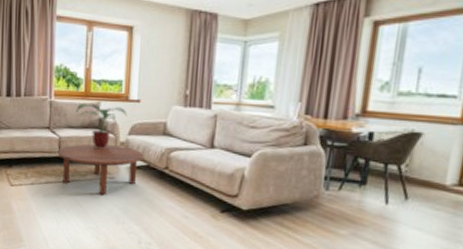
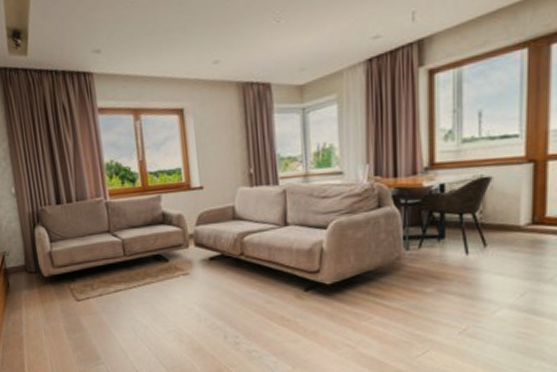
coffee table: present [57,143,144,195] -> none [122,238,216,294]
potted plant: present [76,102,128,149] -> none [135,197,193,245]

